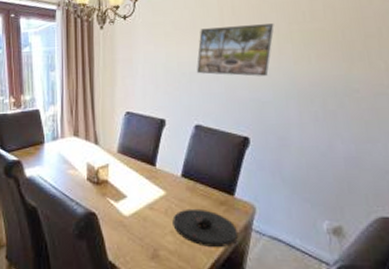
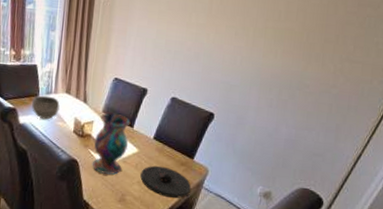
bowl: none [38,142,69,169] -> present [32,95,60,120]
vase: none [113,153,152,226] -> present [92,113,131,175]
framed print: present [197,23,275,76] -> none [181,12,254,63]

